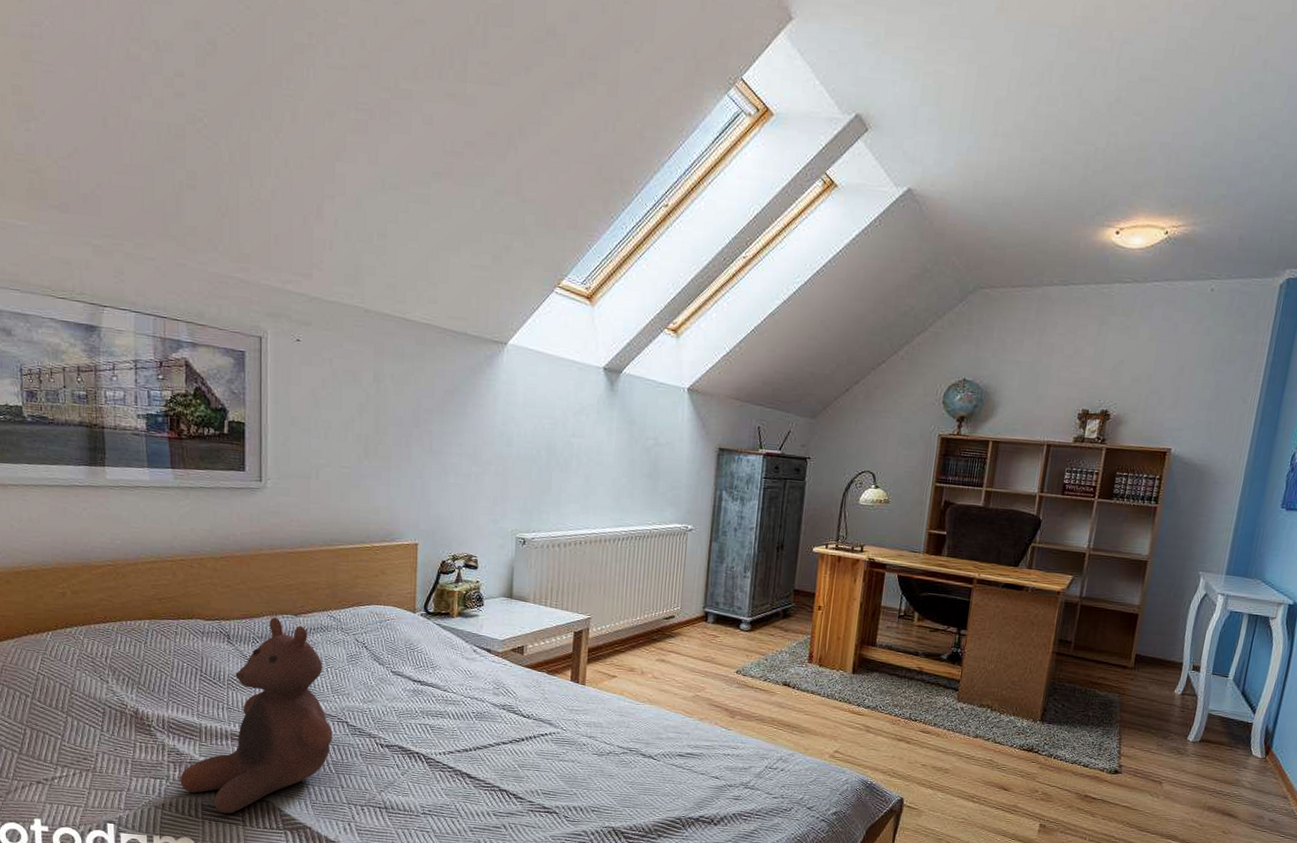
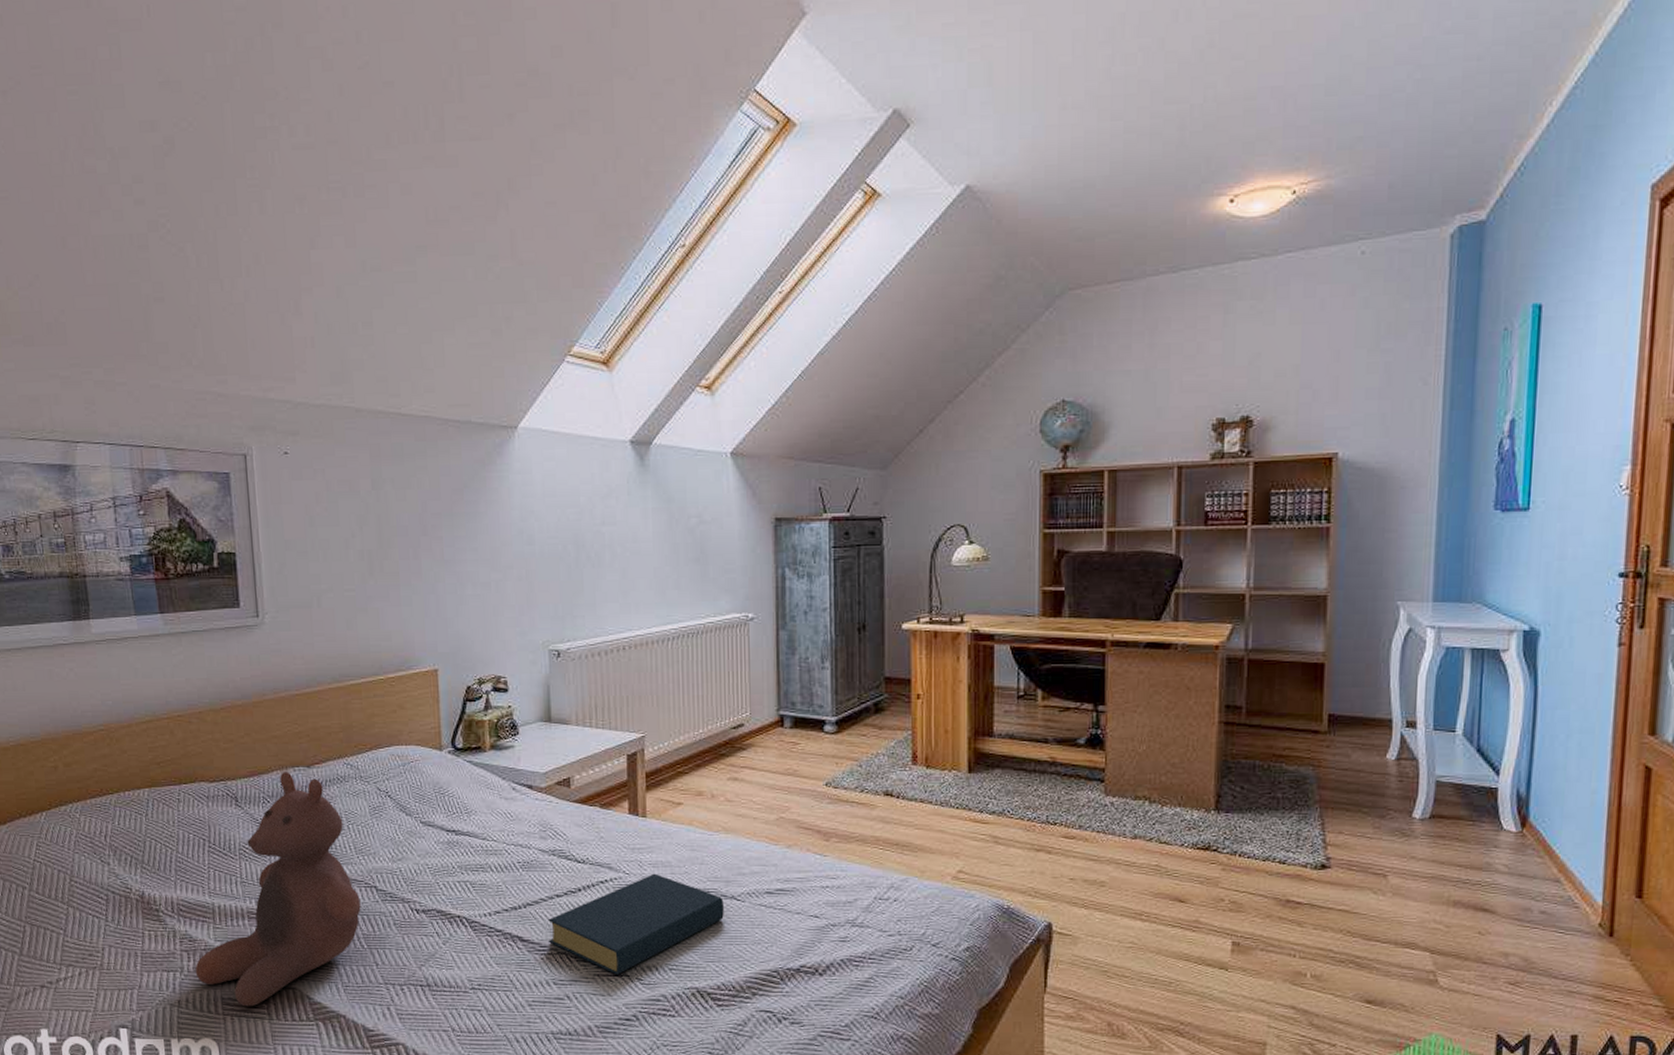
hardback book: none [493,731,643,812] -> present [548,873,724,975]

